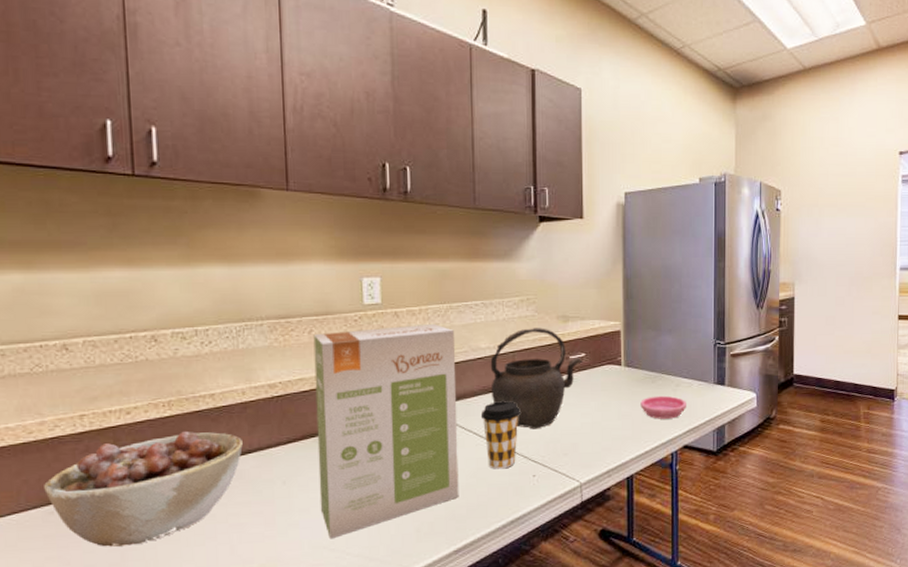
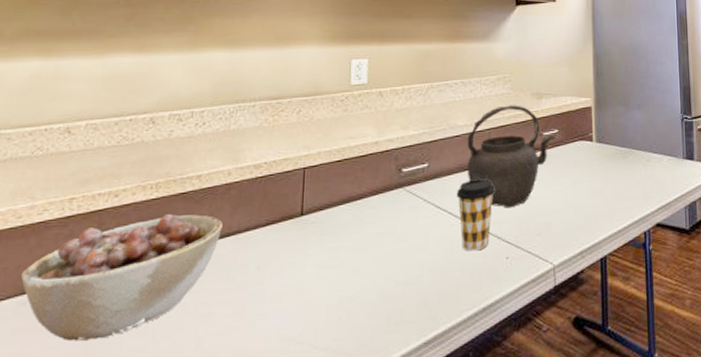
food box: present [313,323,459,540] -> none [291,102,435,331]
saucer: present [640,395,686,419] -> none [612,171,657,196]

